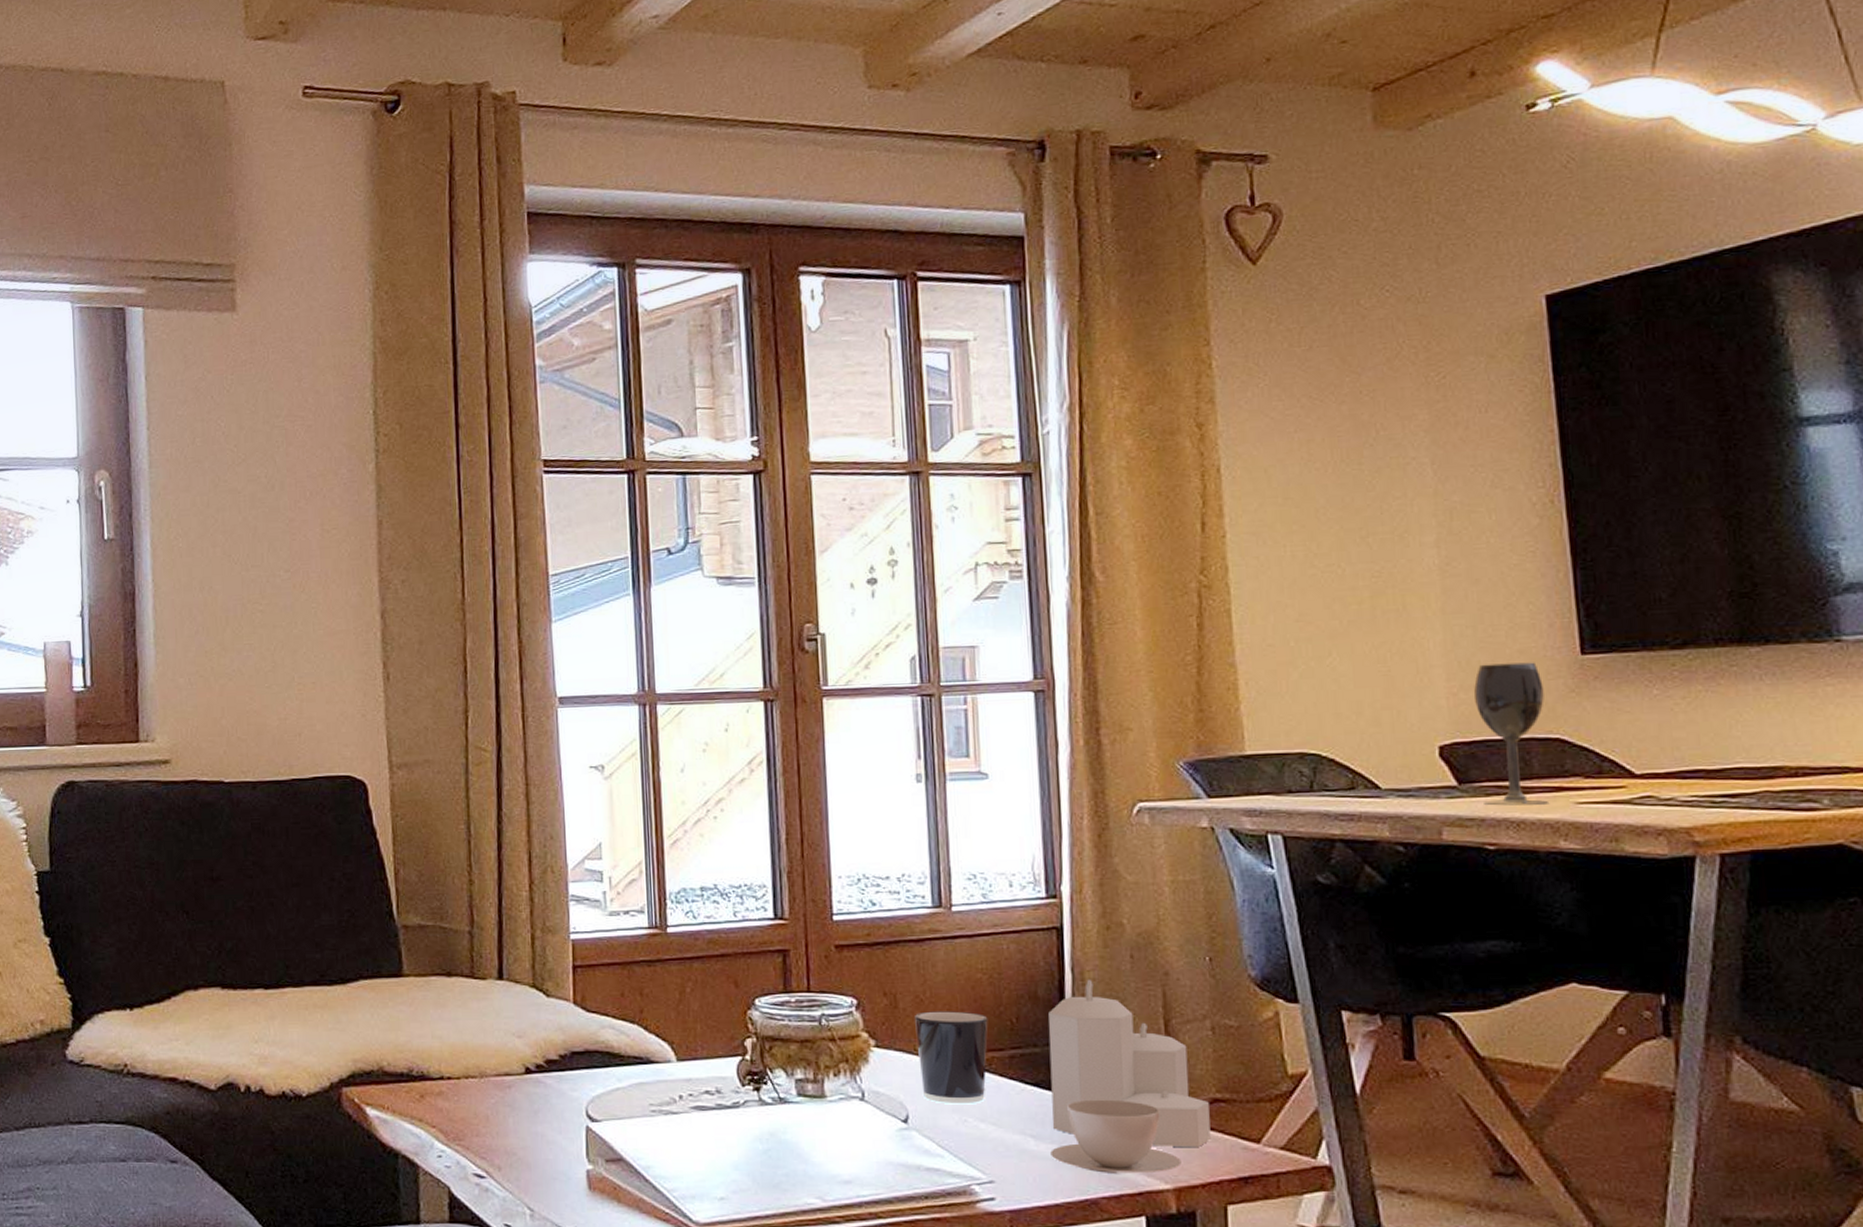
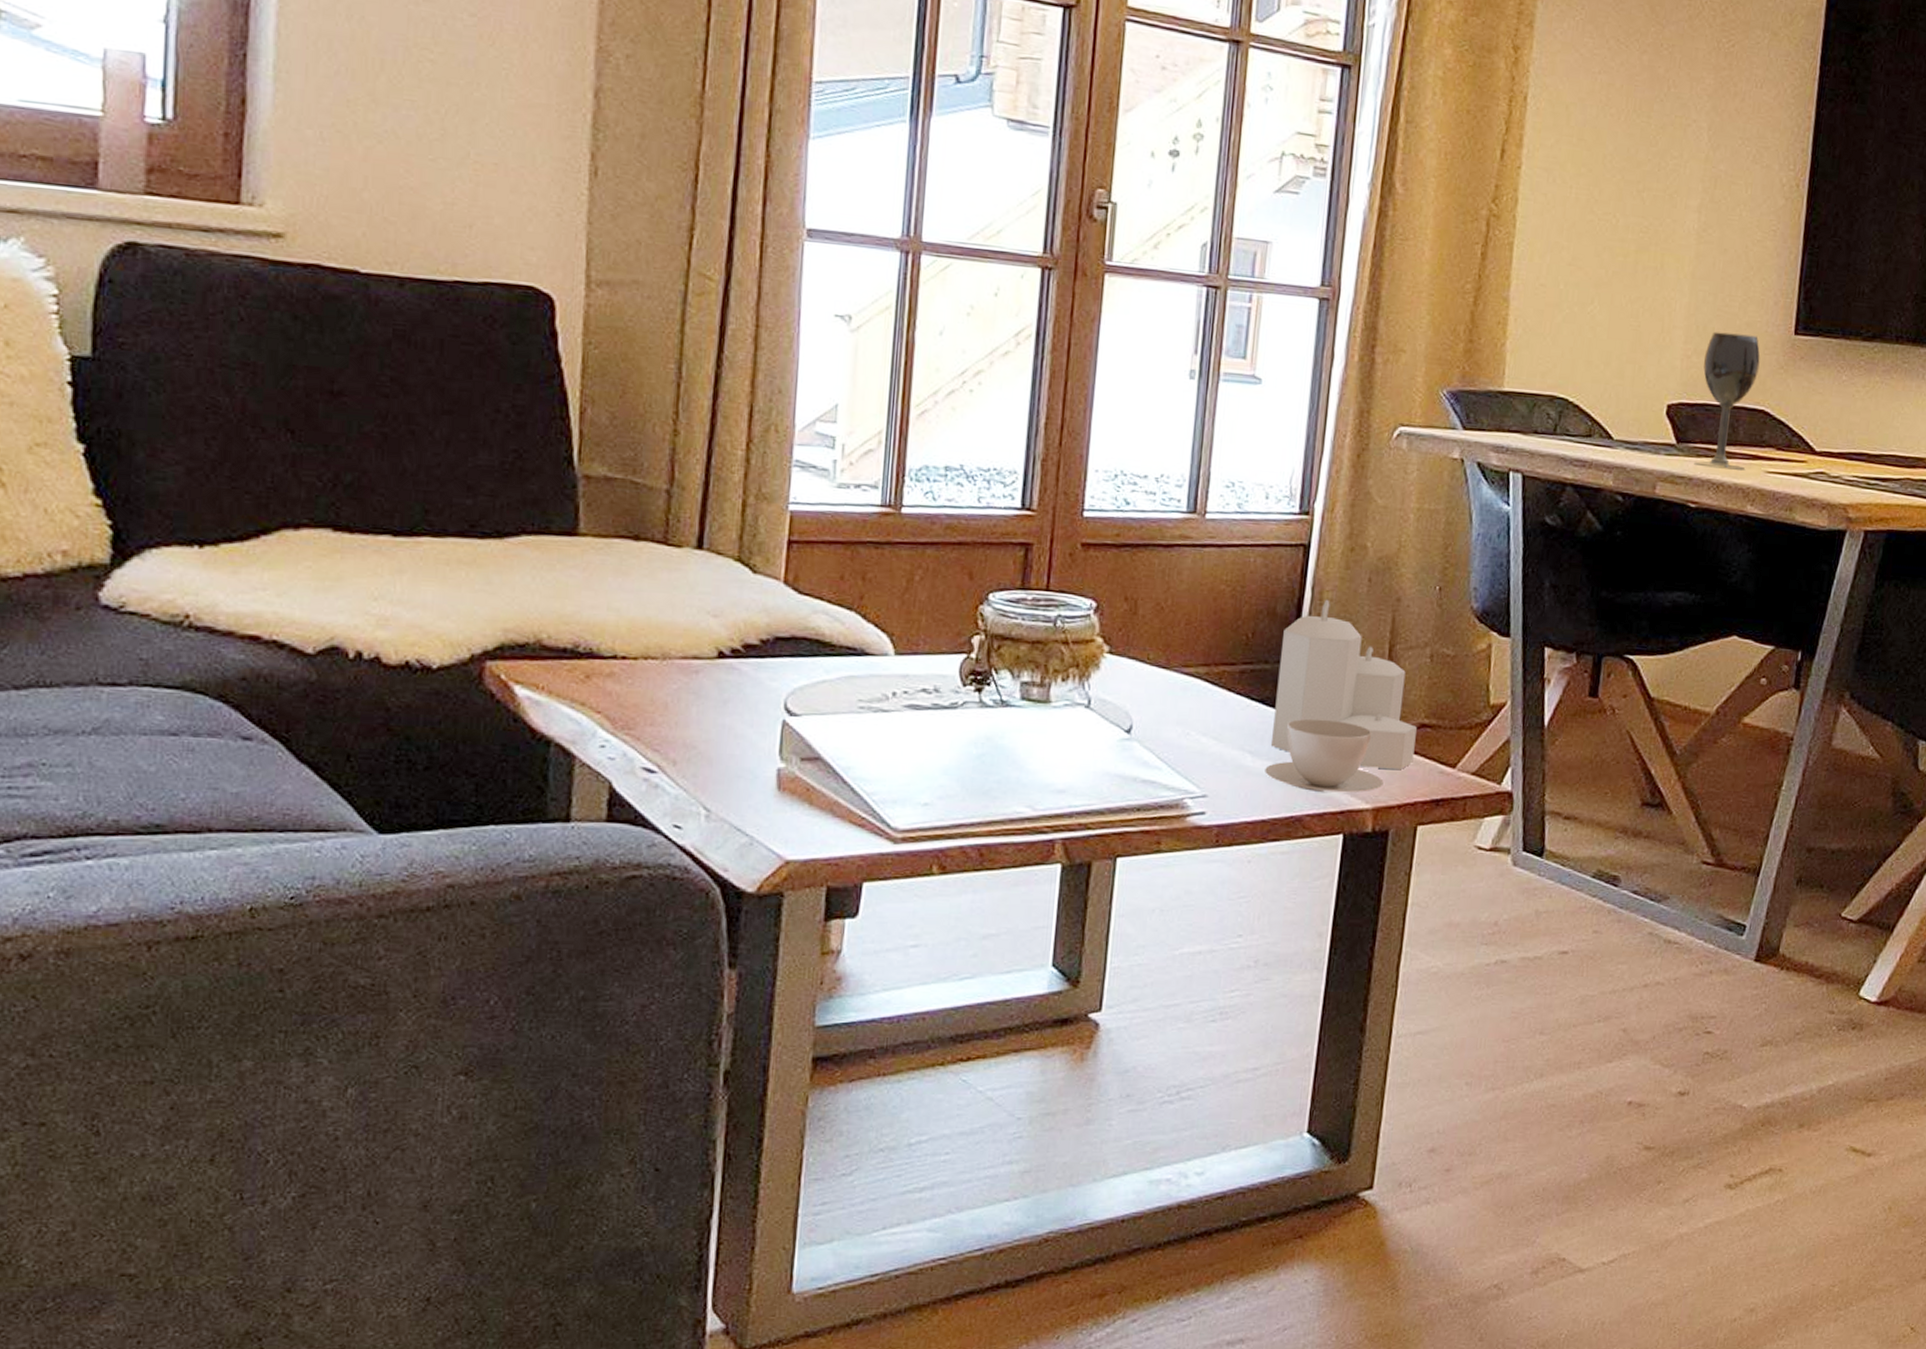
mug: present [914,1011,988,1105] -> none [1149,620,1225,718]

